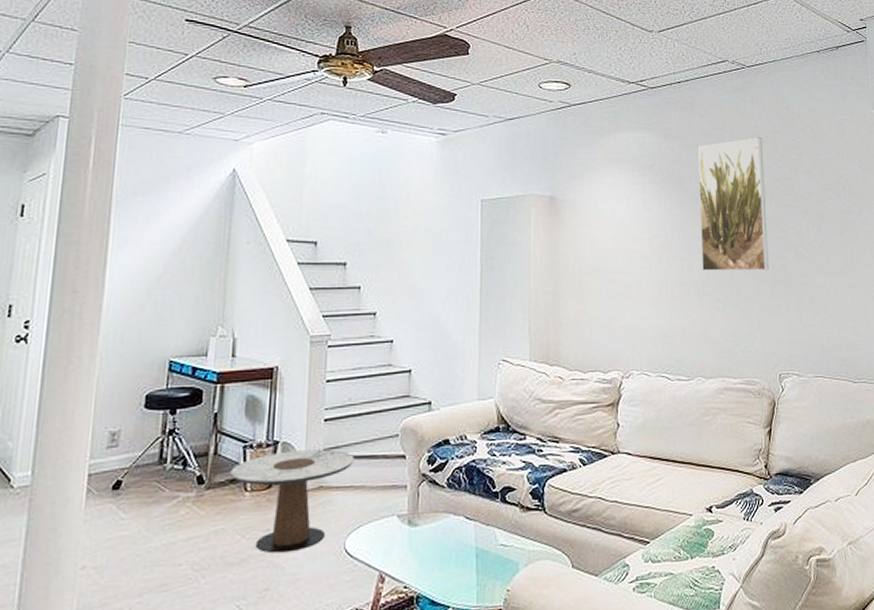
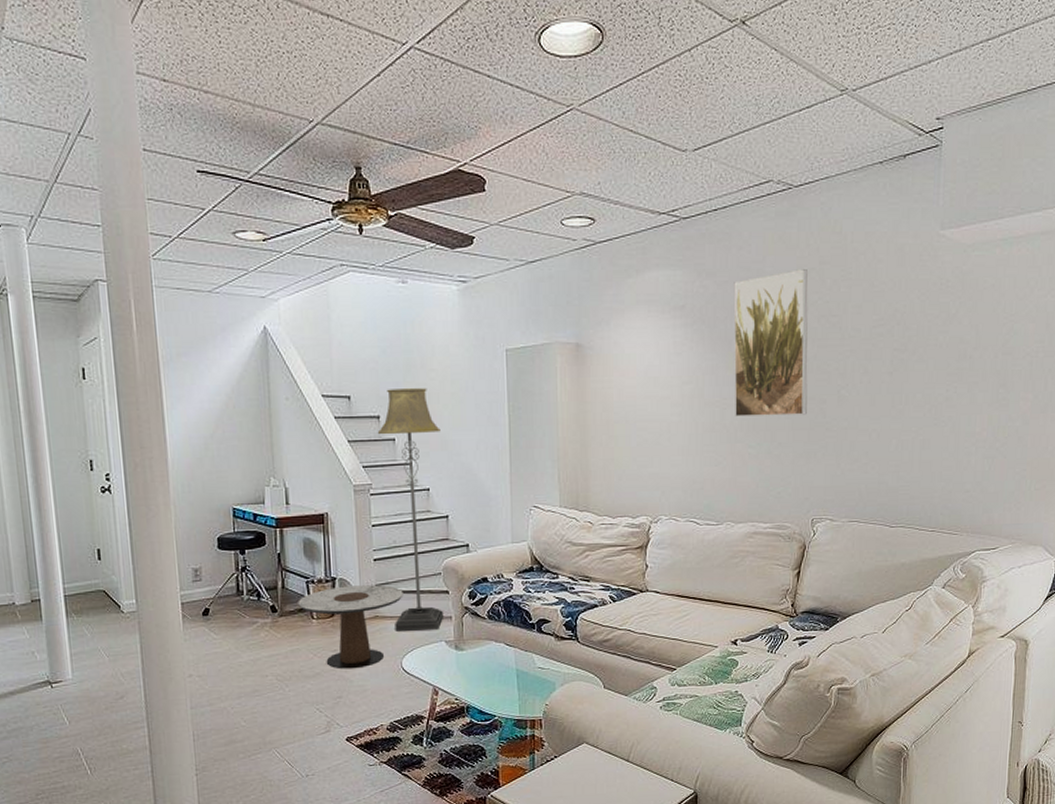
floor lamp: none [341,235,410,505] -> present [377,388,445,631]

